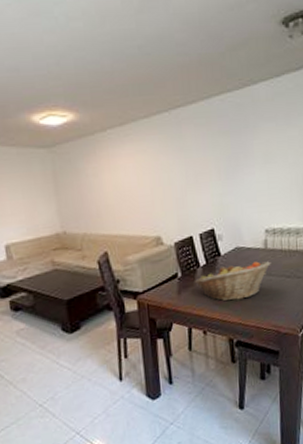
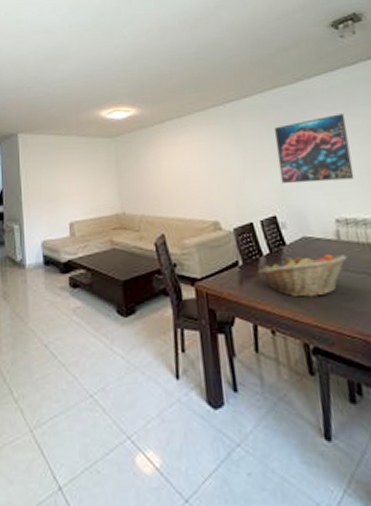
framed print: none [218,124,286,197] -> present [274,113,355,184]

